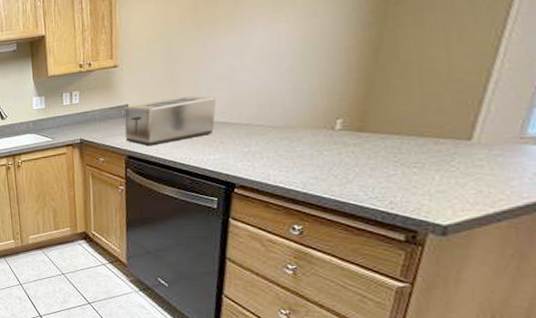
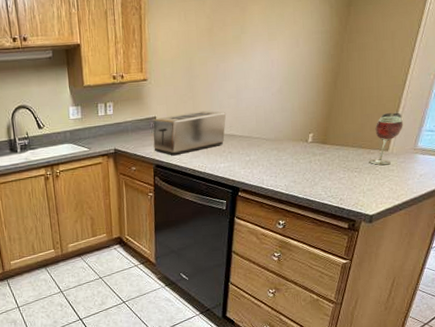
wineglass: none [438,89,499,160] -> present [369,112,404,166]

